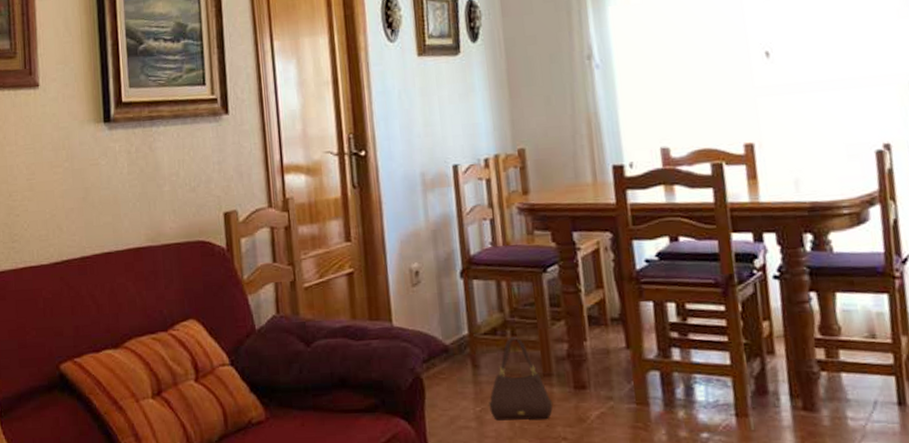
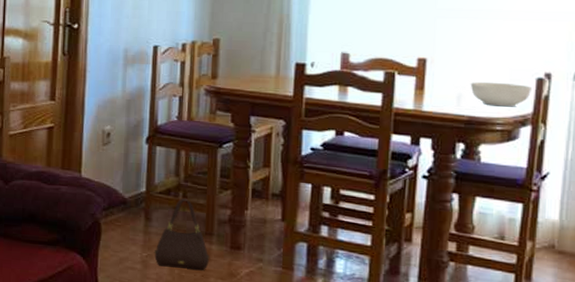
bowl: none [805,160,873,188] -> present [470,81,531,107]

